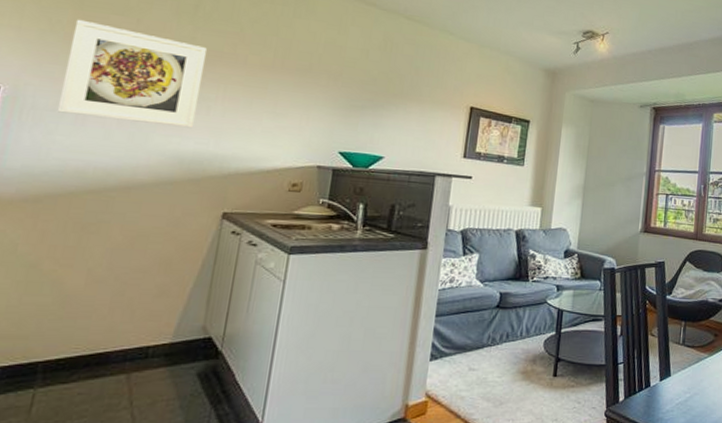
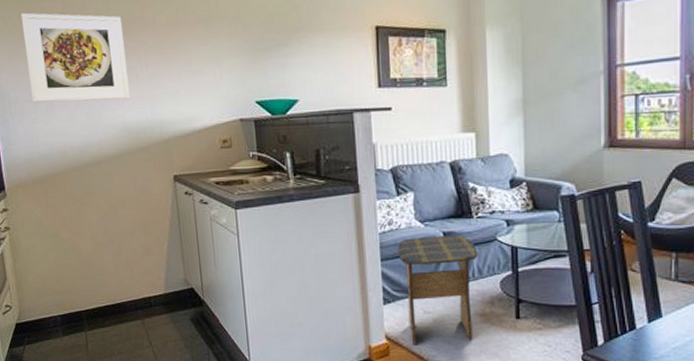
stool: none [451,295,529,403] -> present [397,236,478,345]

